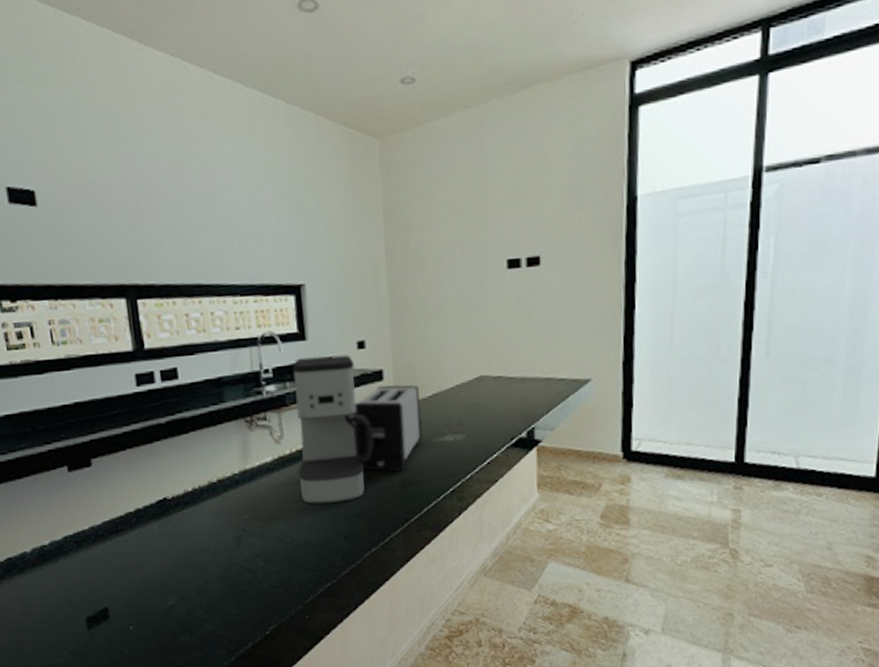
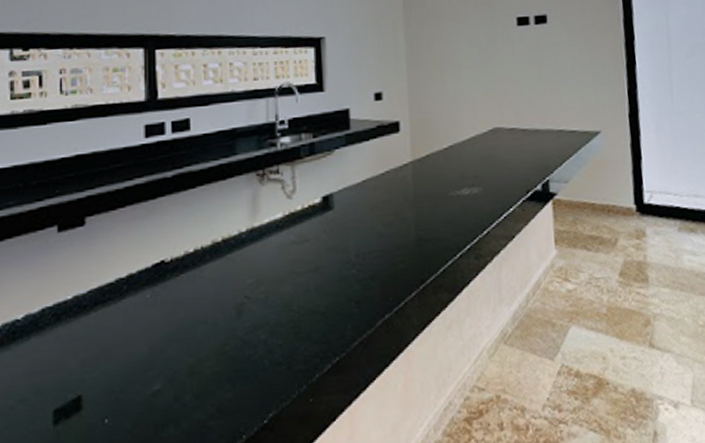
coffee maker: present [293,355,374,505] -> none [309,106,389,266]
toaster: present [353,384,423,472] -> none [369,136,439,228]

